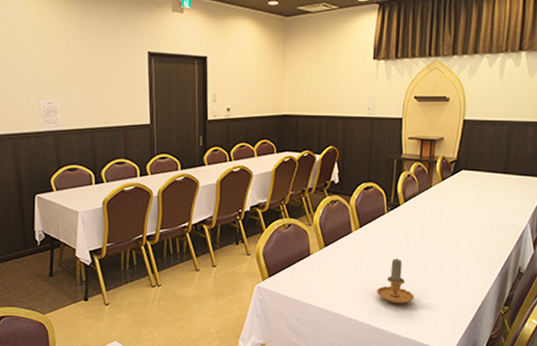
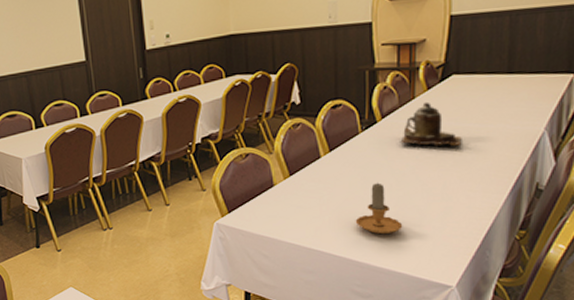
teapot: none [417,191,466,231] -> present [400,101,462,147]

